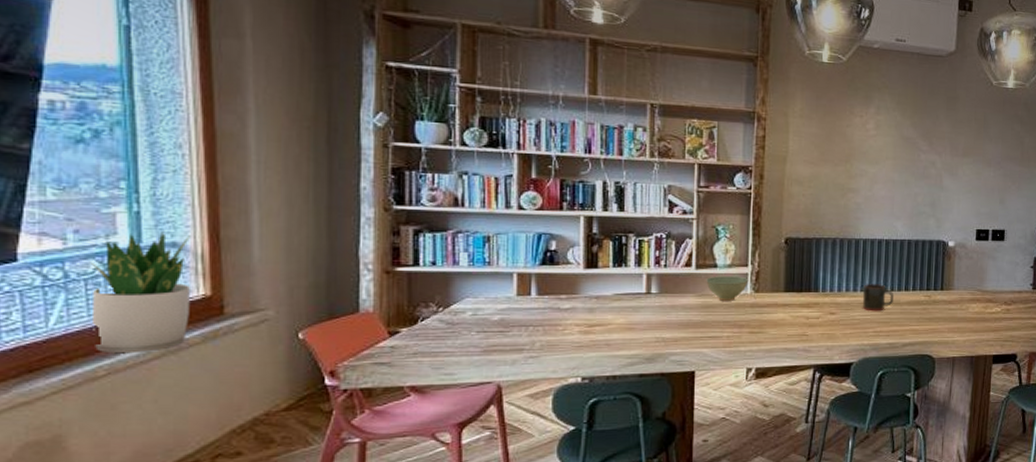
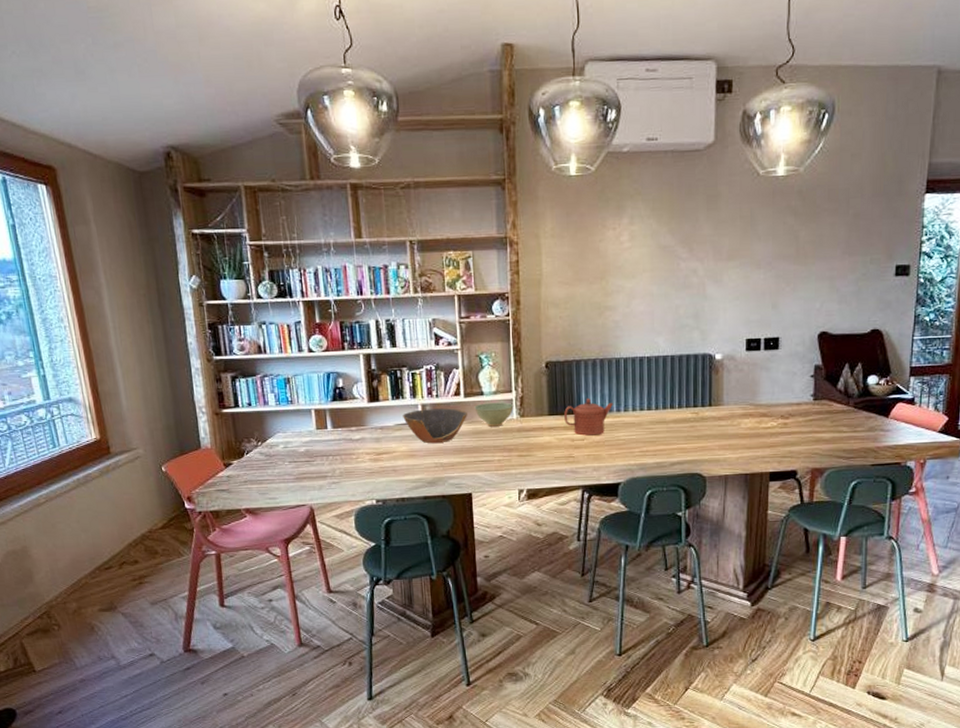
planter: present [89,230,190,354] -> none [21,388,89,486]
bowl: none [624,279,697,315] -> present [403,408,467,443]
teapot: none [800,276,851,314] -> present [564,397,614,436]
mug: present [862,284,895,310] -> none [626,403,660,430]

